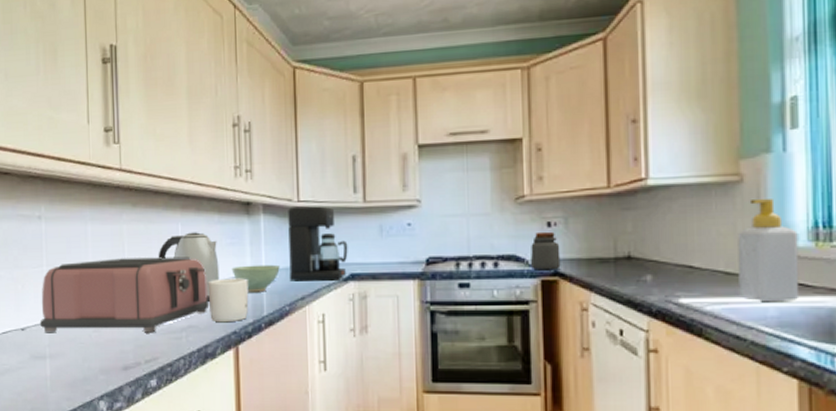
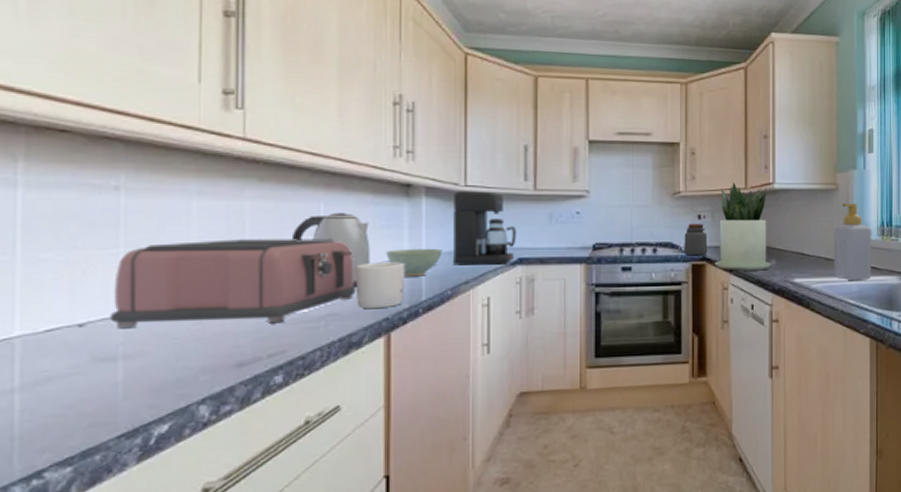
planter: none [569,180,647,289] -> present [714,182,772,271]

